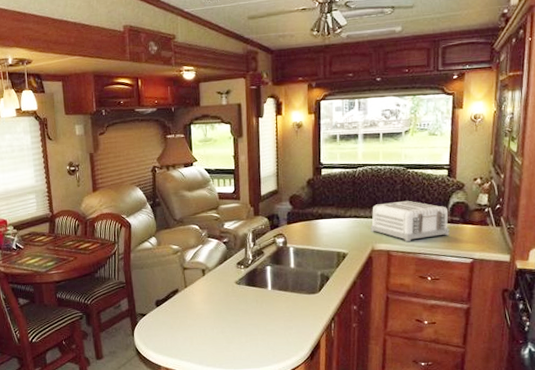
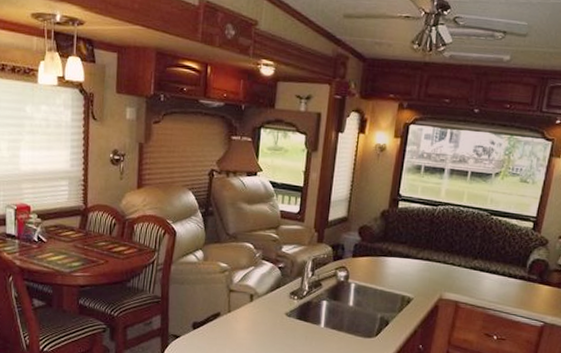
toaster: present [370,200,450,241] -> none [441,249,527,294]

